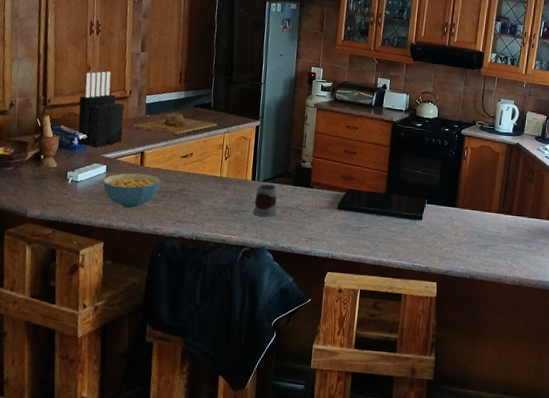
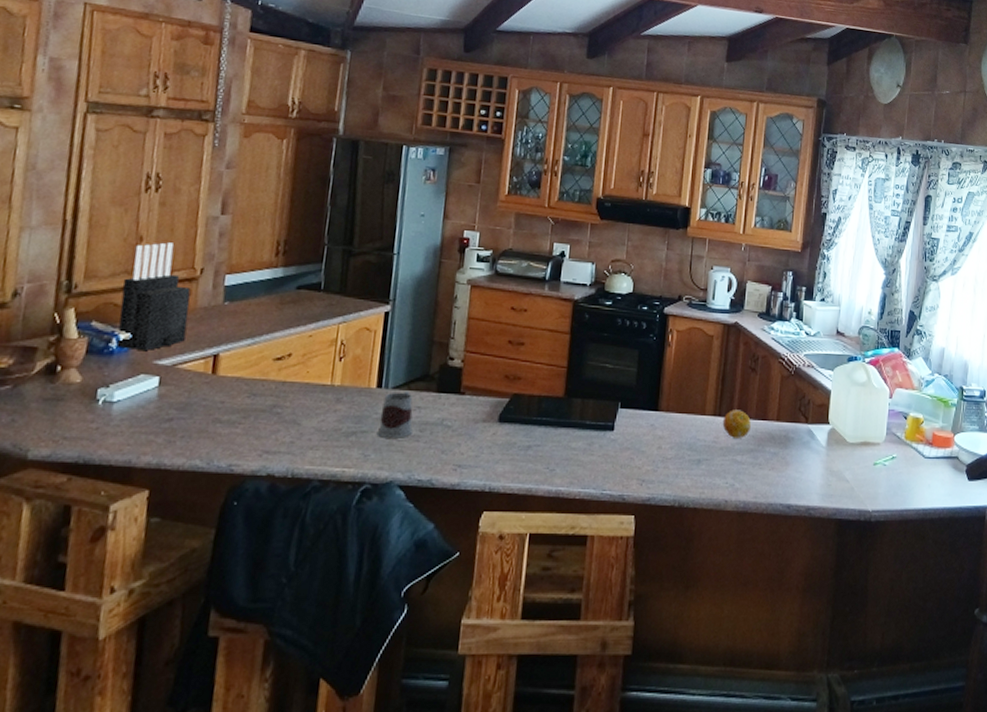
cereal bowl: present [103,173,161,208] -> none [152,385,243,437]
cutting board: present [131,112,218,135] -> none [200,297,330,329]
fruit: none [504,209,527,231] -> present [722,410,751,438]

